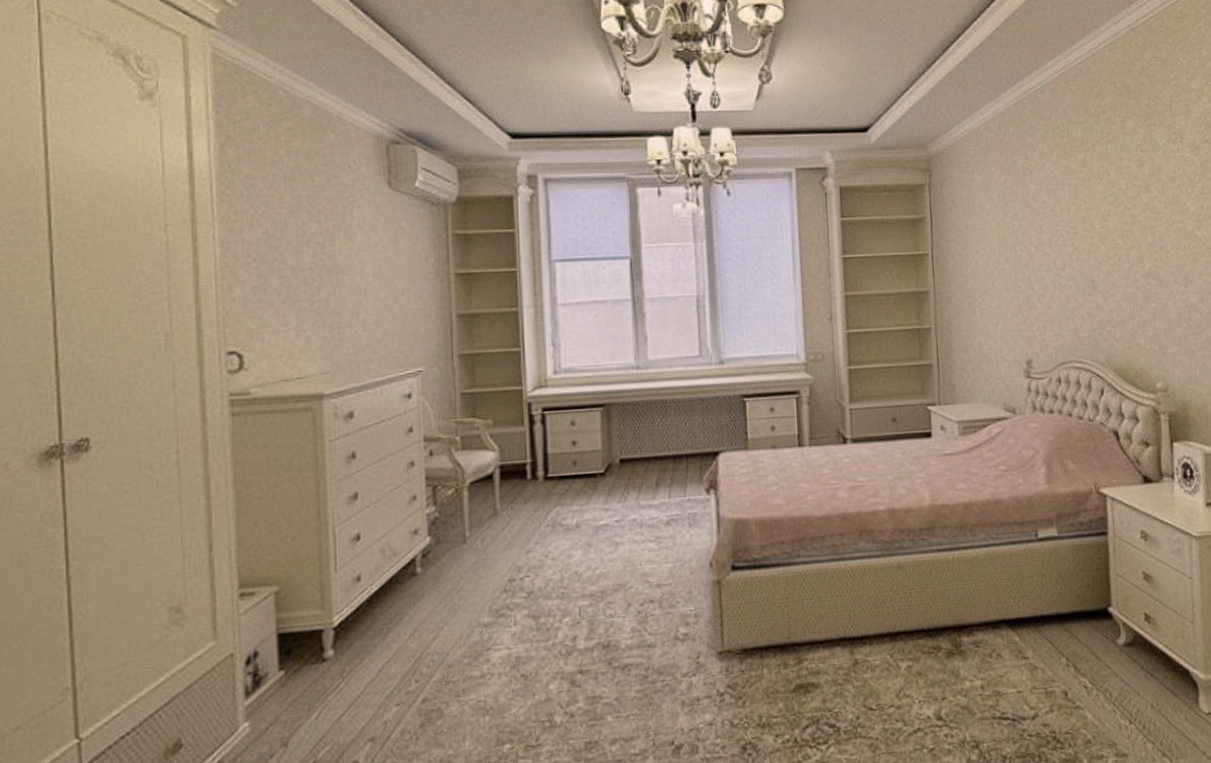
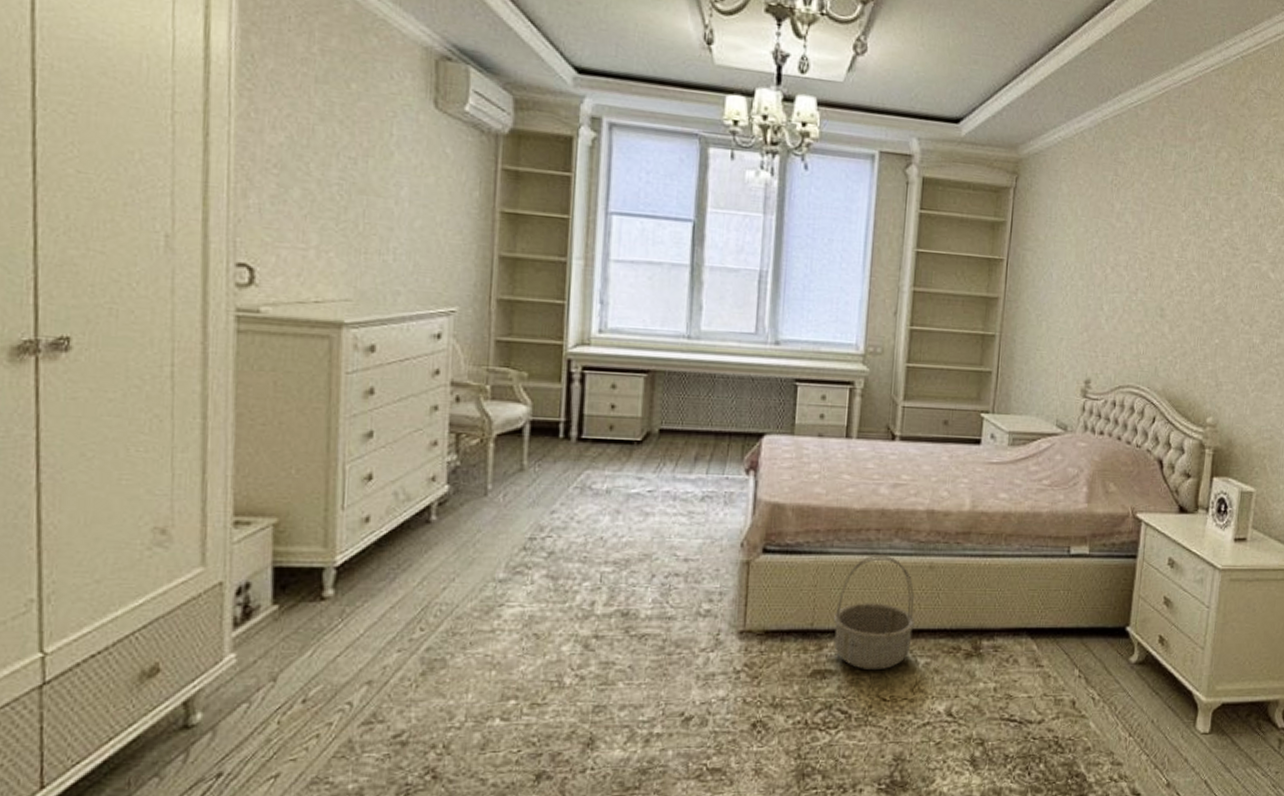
basket: none [810,559,892,680] -> present [834,555,916,671]

